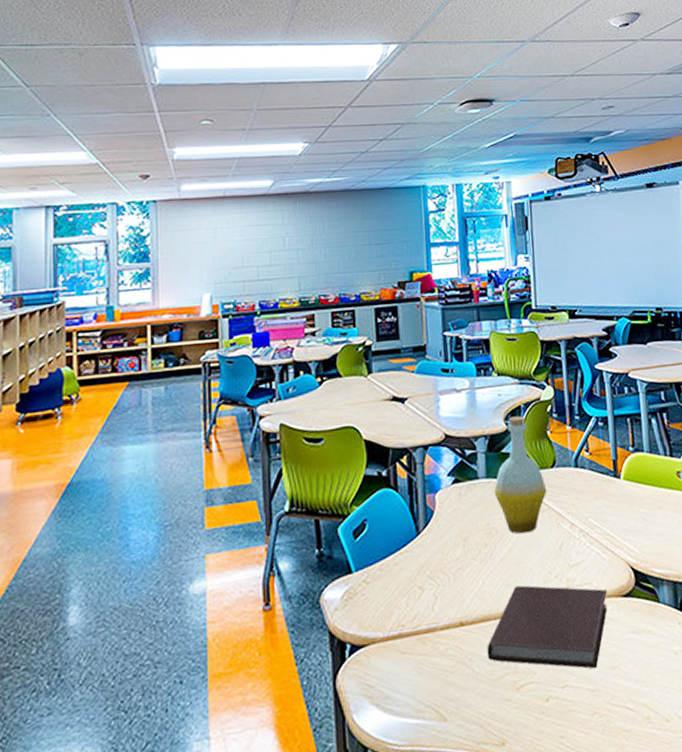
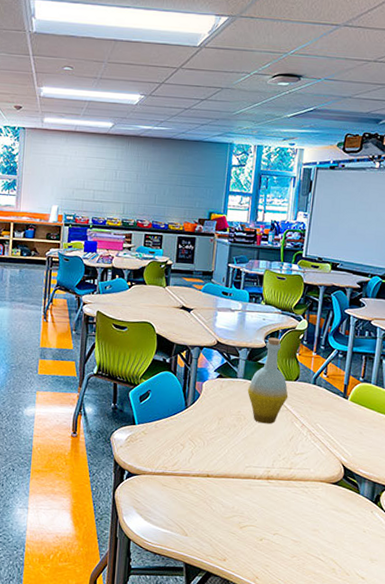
notebook: present [486,585,607,669] -> none [223,459,320,528]

